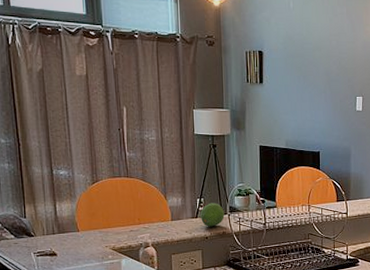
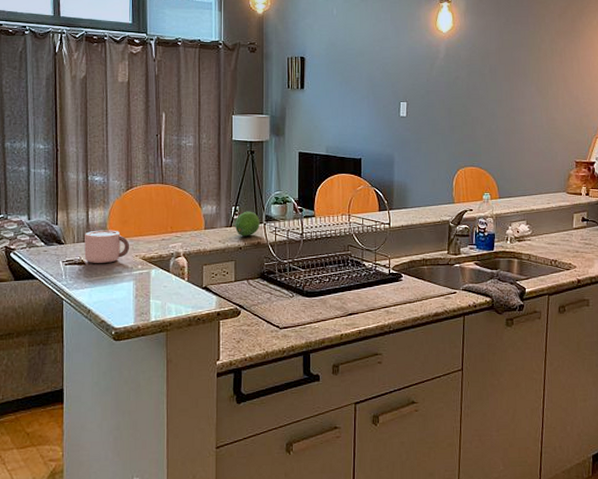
mug: none [54,222,100,254] -> present [84,230,130,263]

